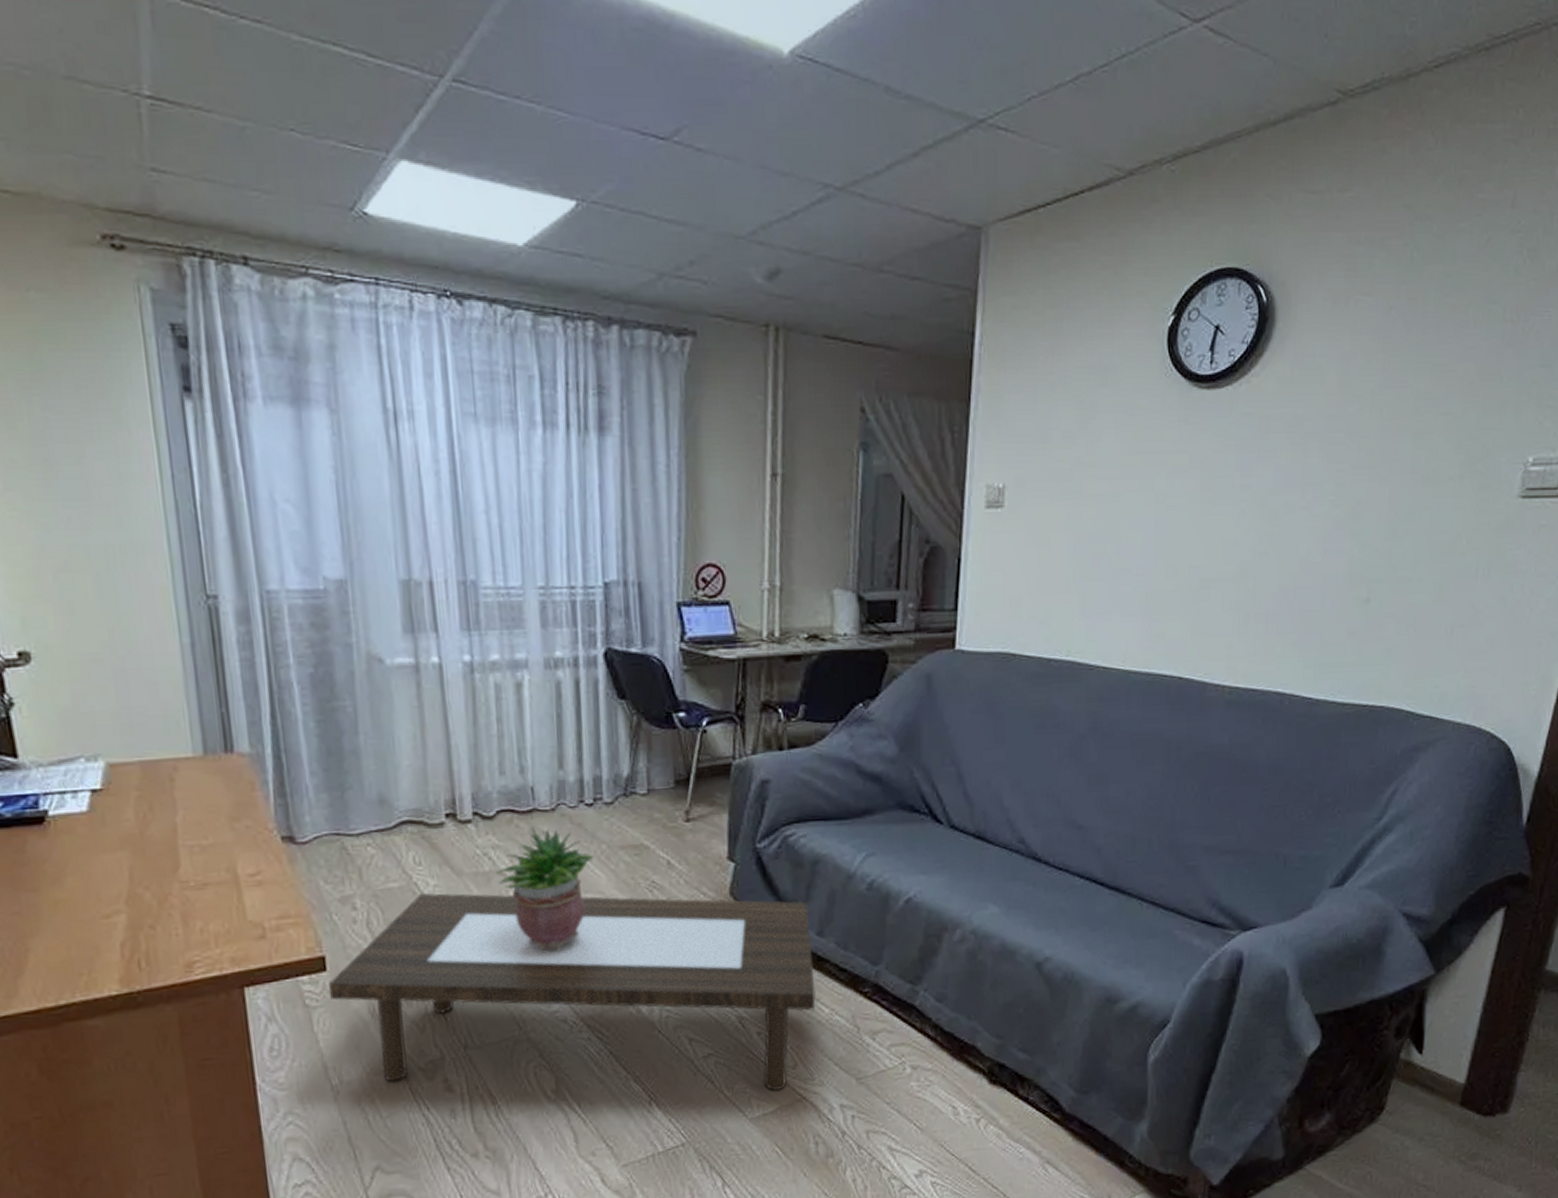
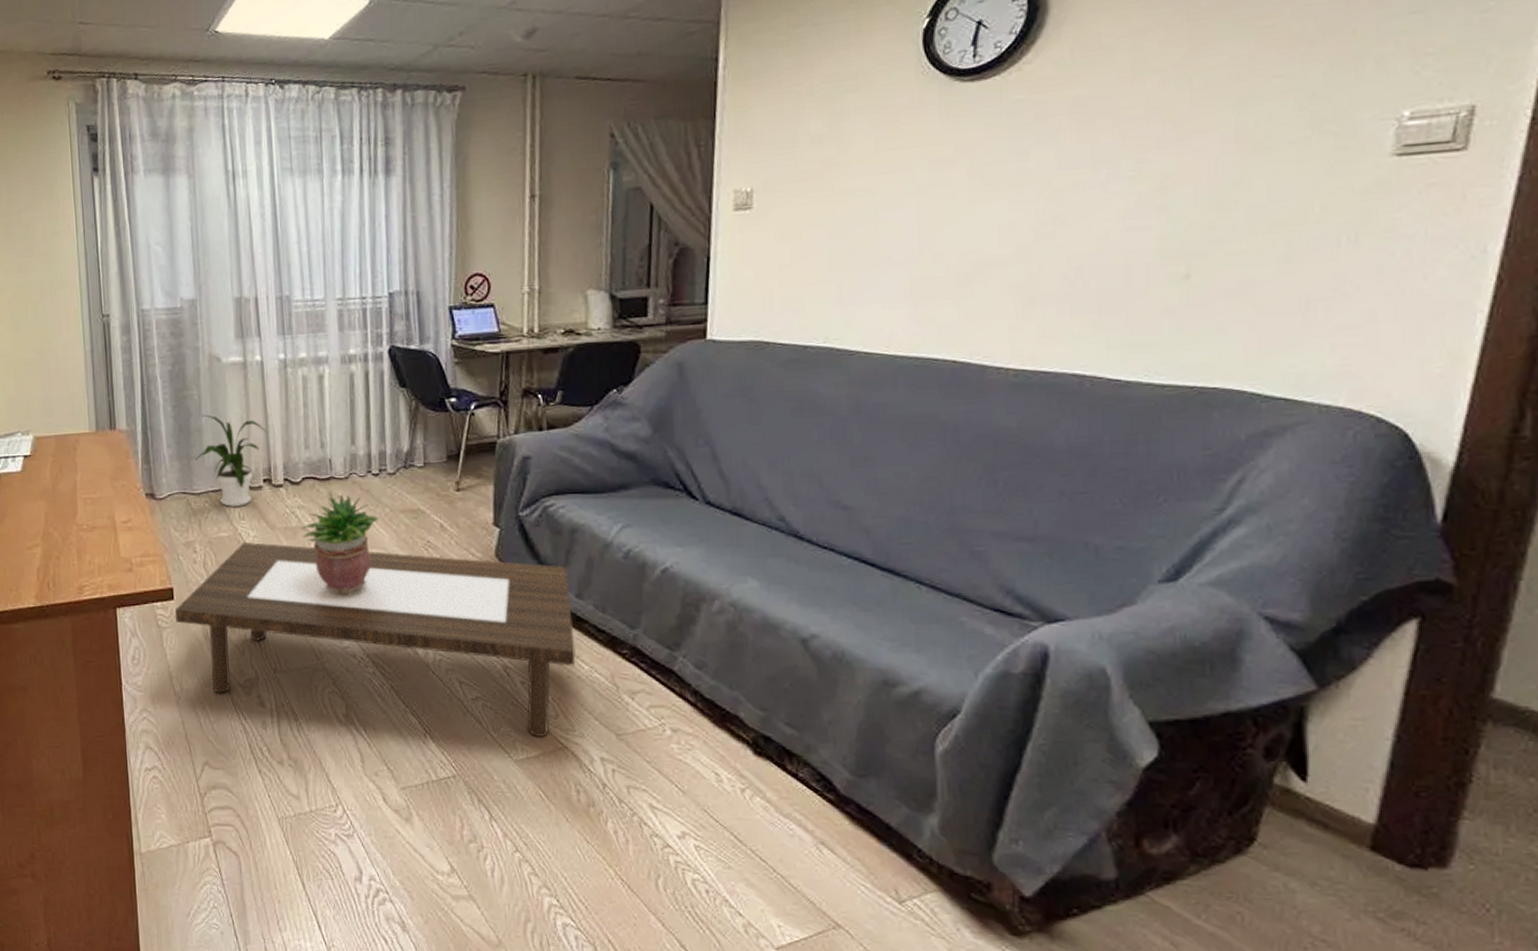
house plant: none [351,732,449,850] -> present [195,414,267,507]

